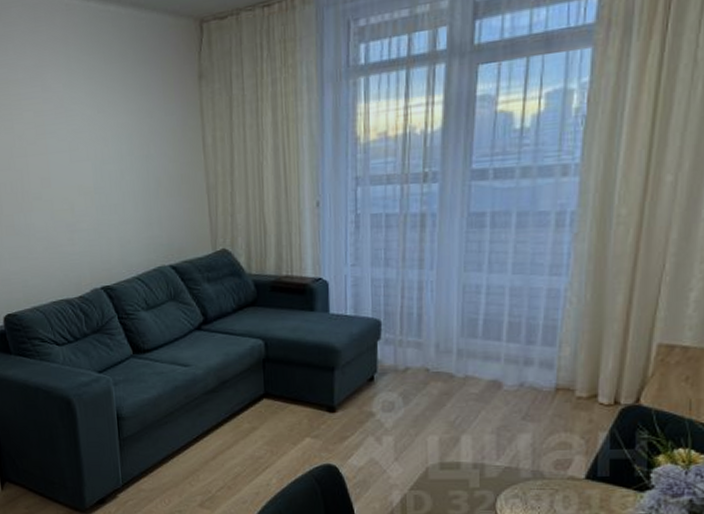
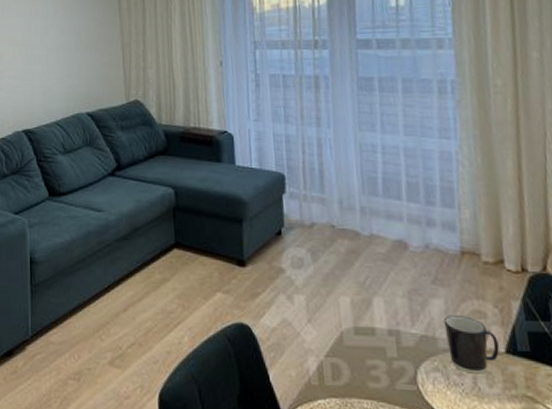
mug: none [528,448,579,498] -> present [443,315,499,374]

